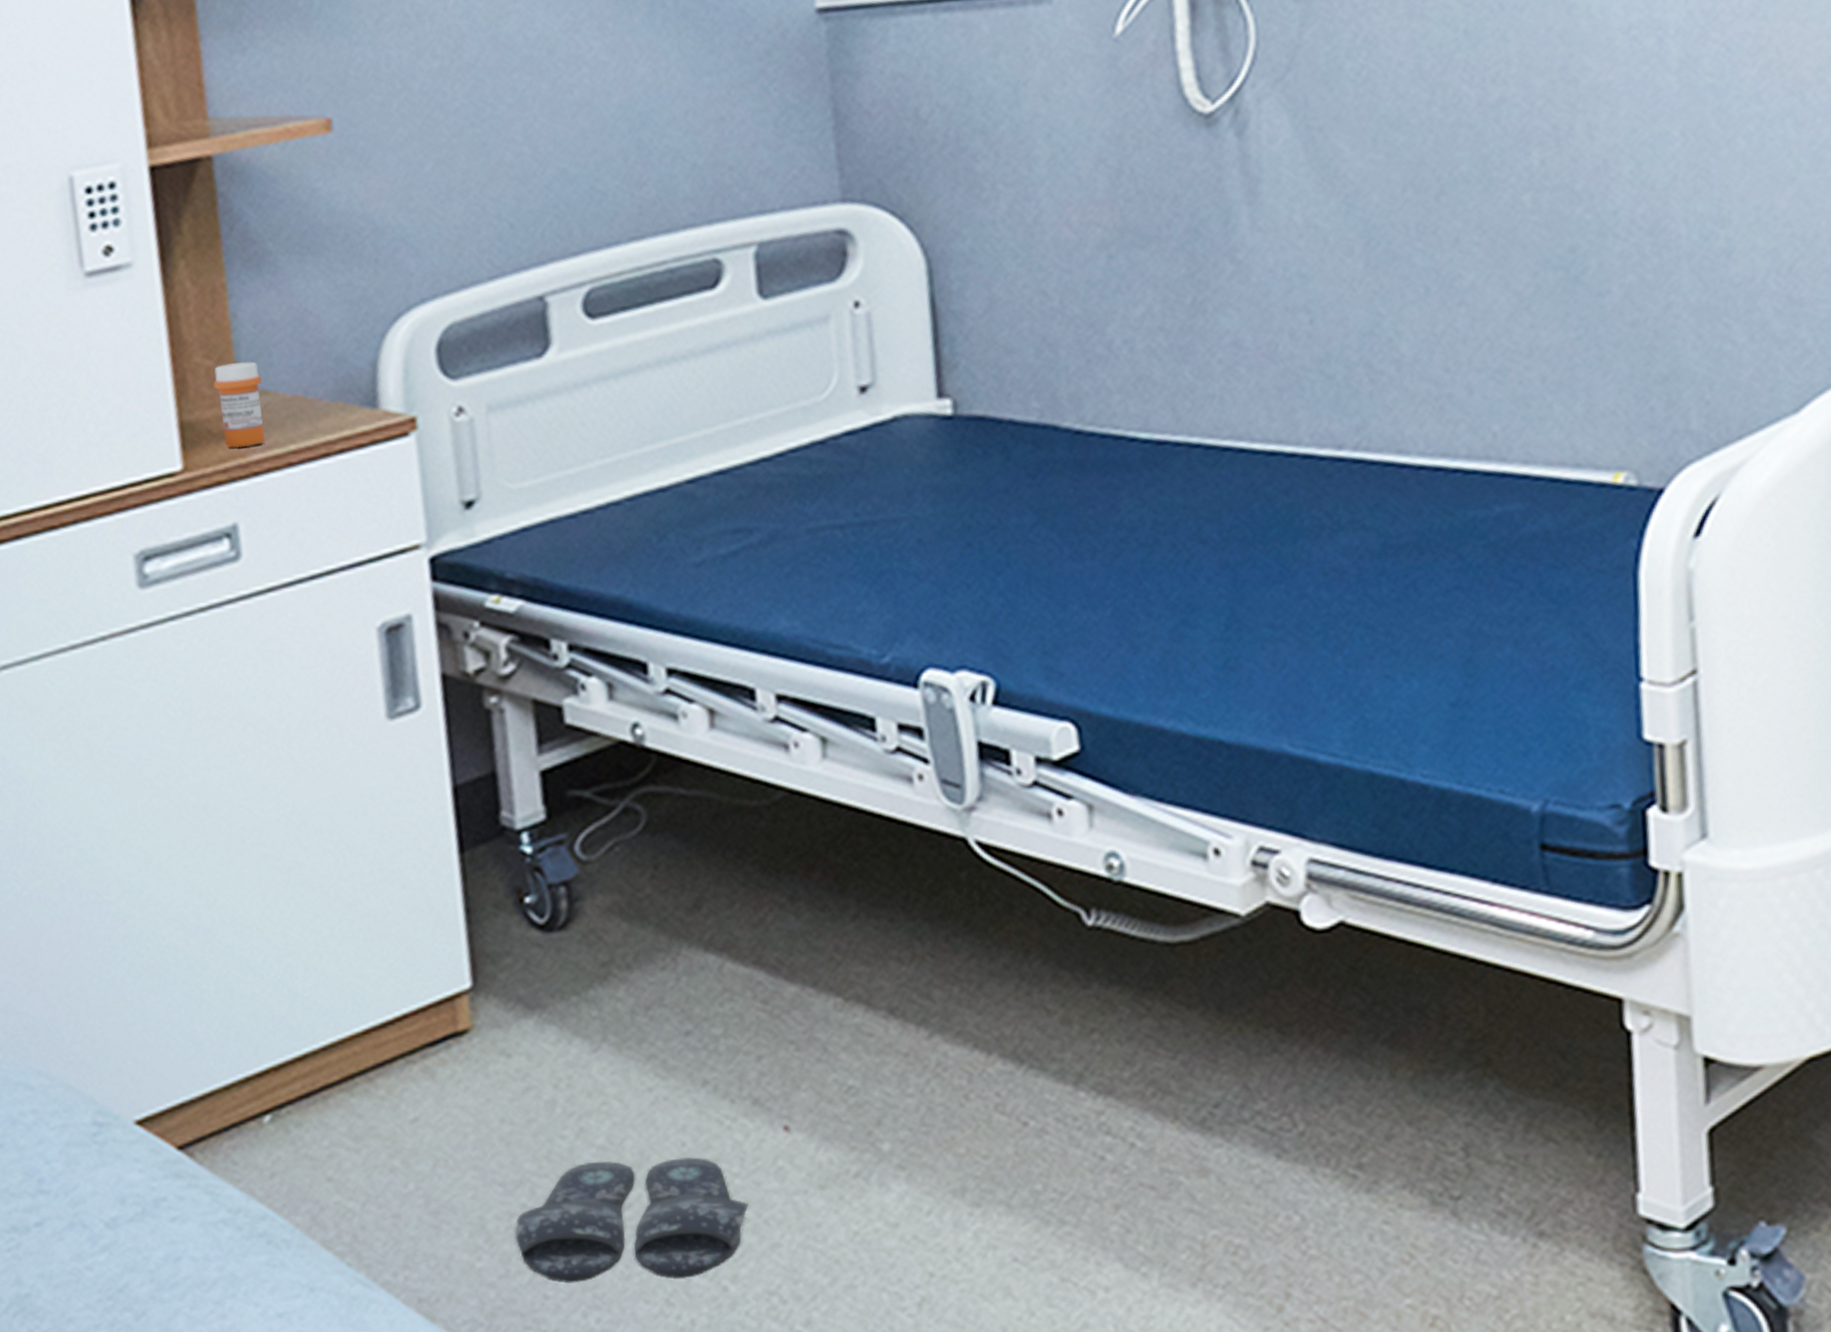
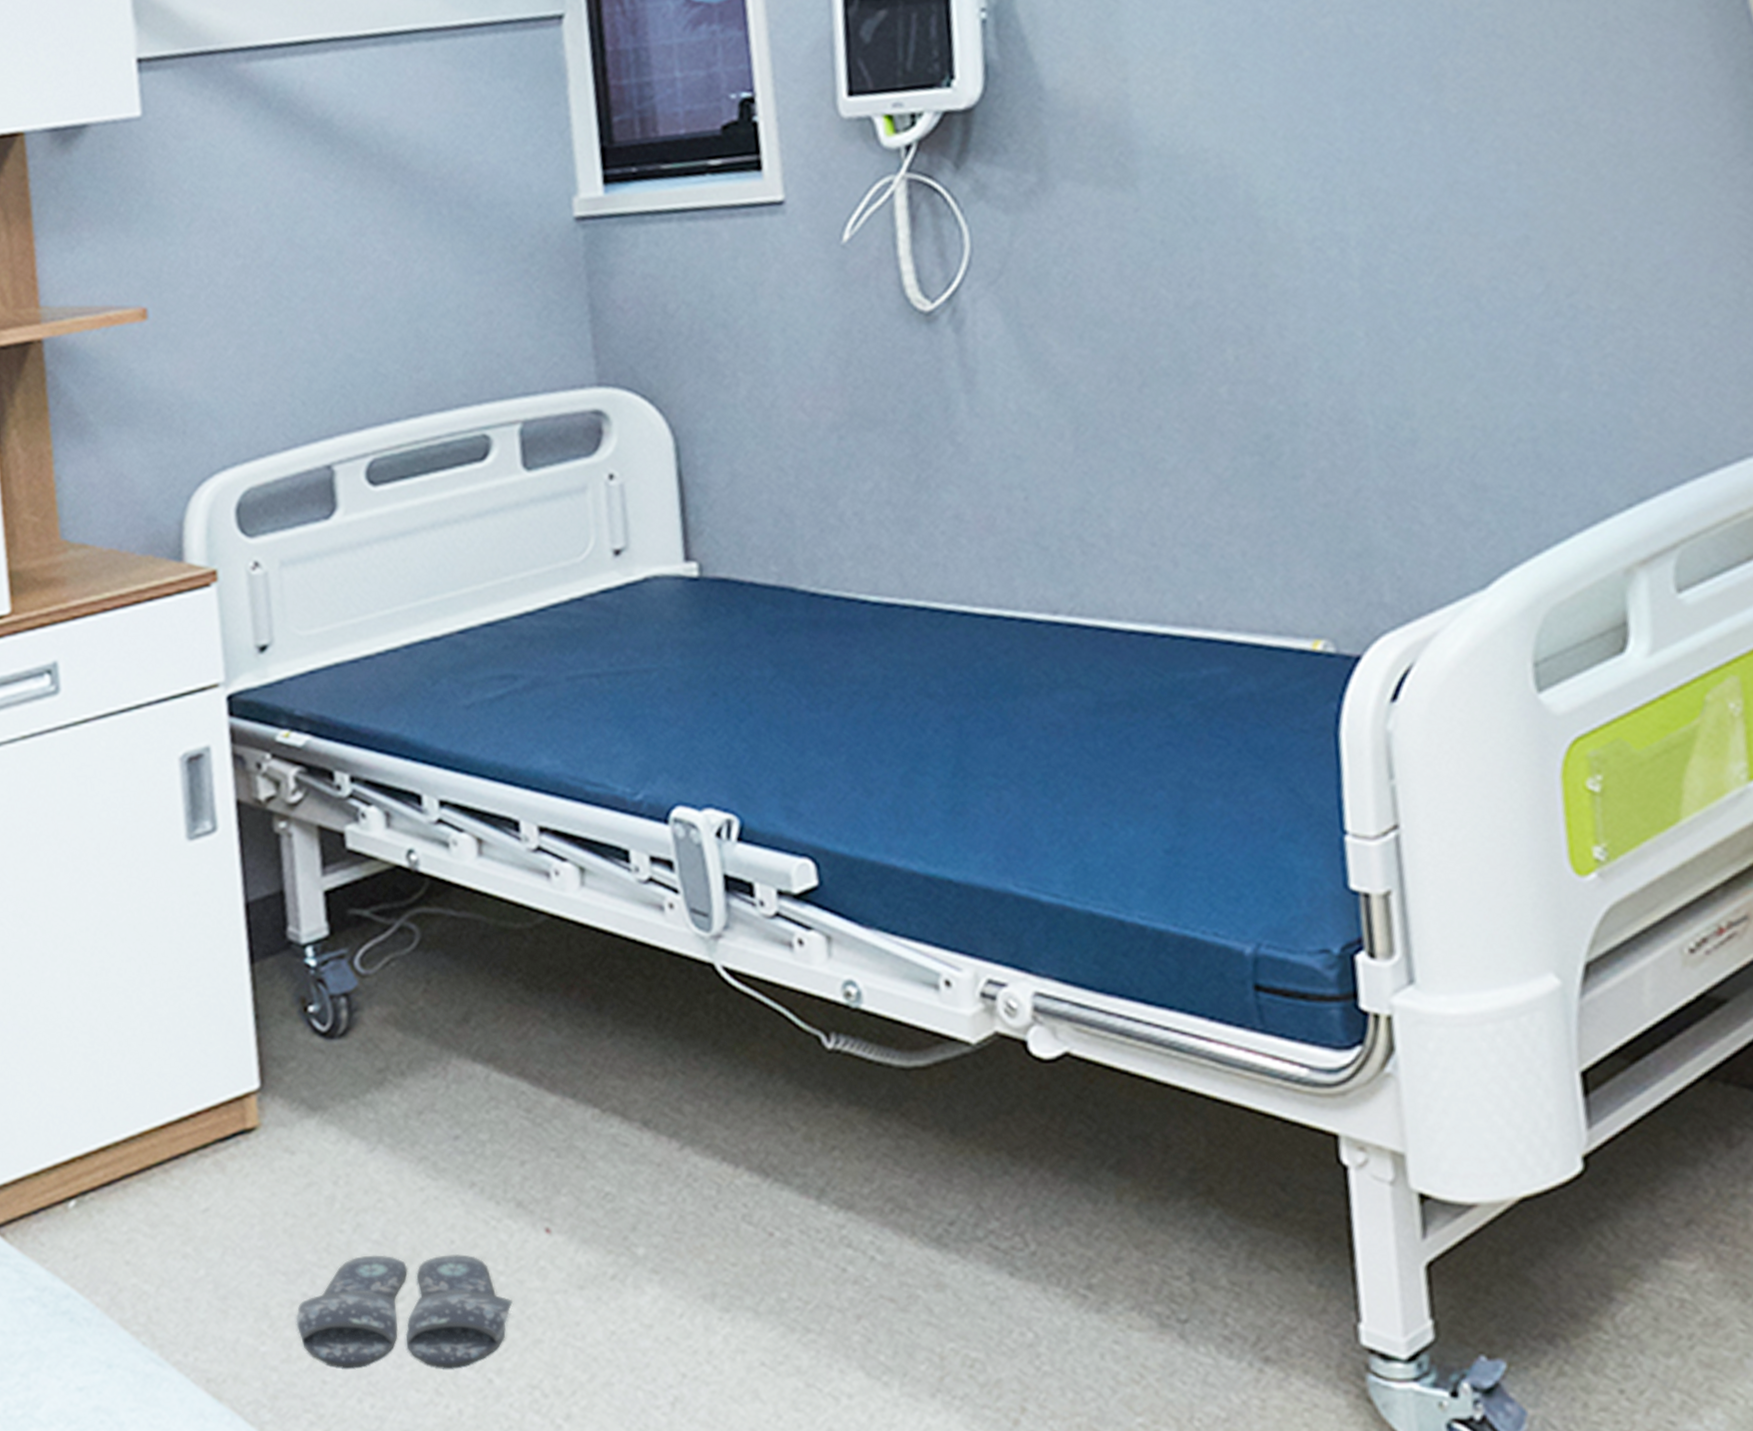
medicine bottle: present [213,361,265,448] -> none [39,518,83,595]

